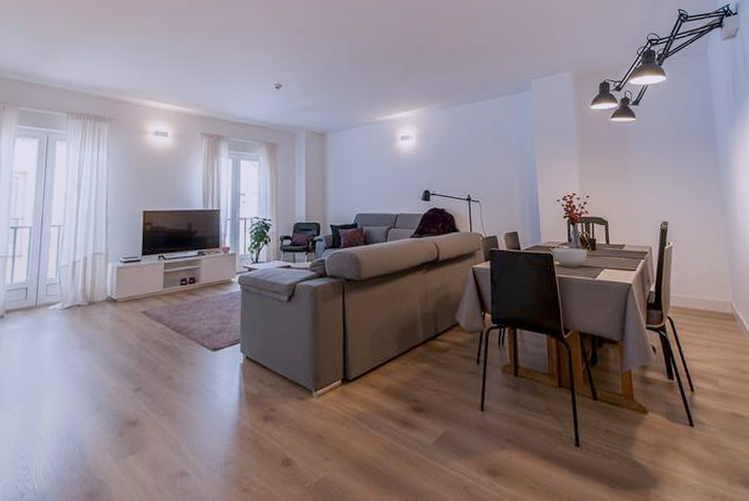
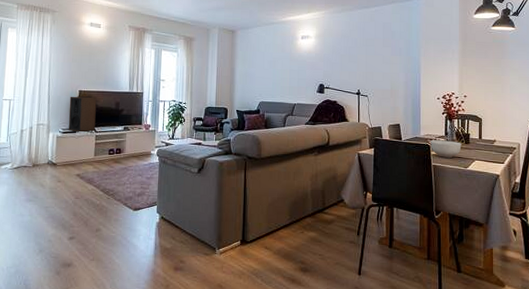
speaker: none [131,218,165,261] -> present [69,96,97,132]

